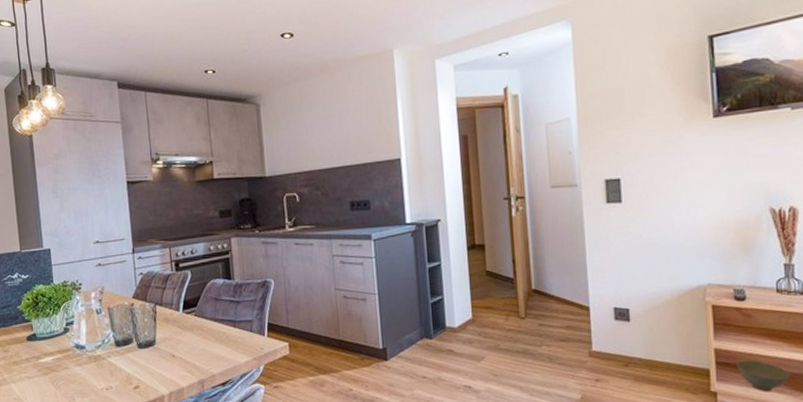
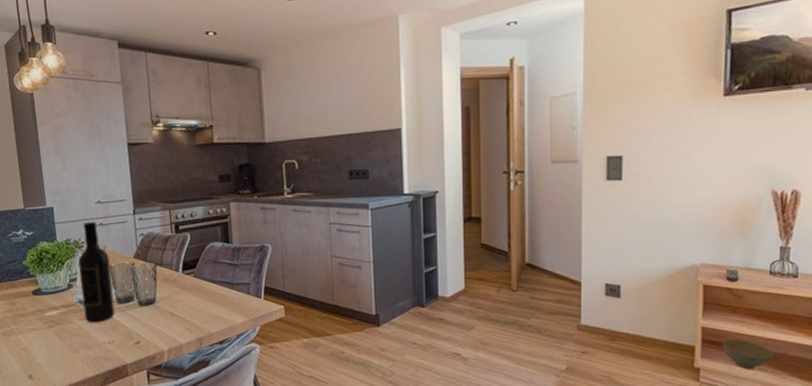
wine bottle: none [75,262,113,368] -> present [78,221,115,323]

